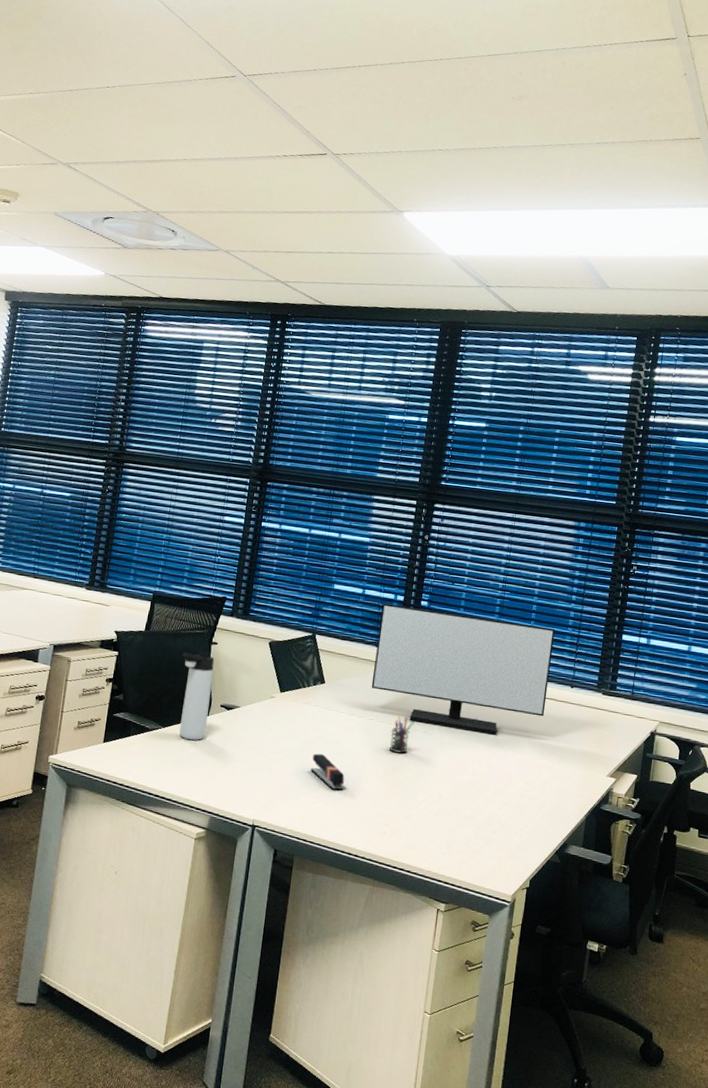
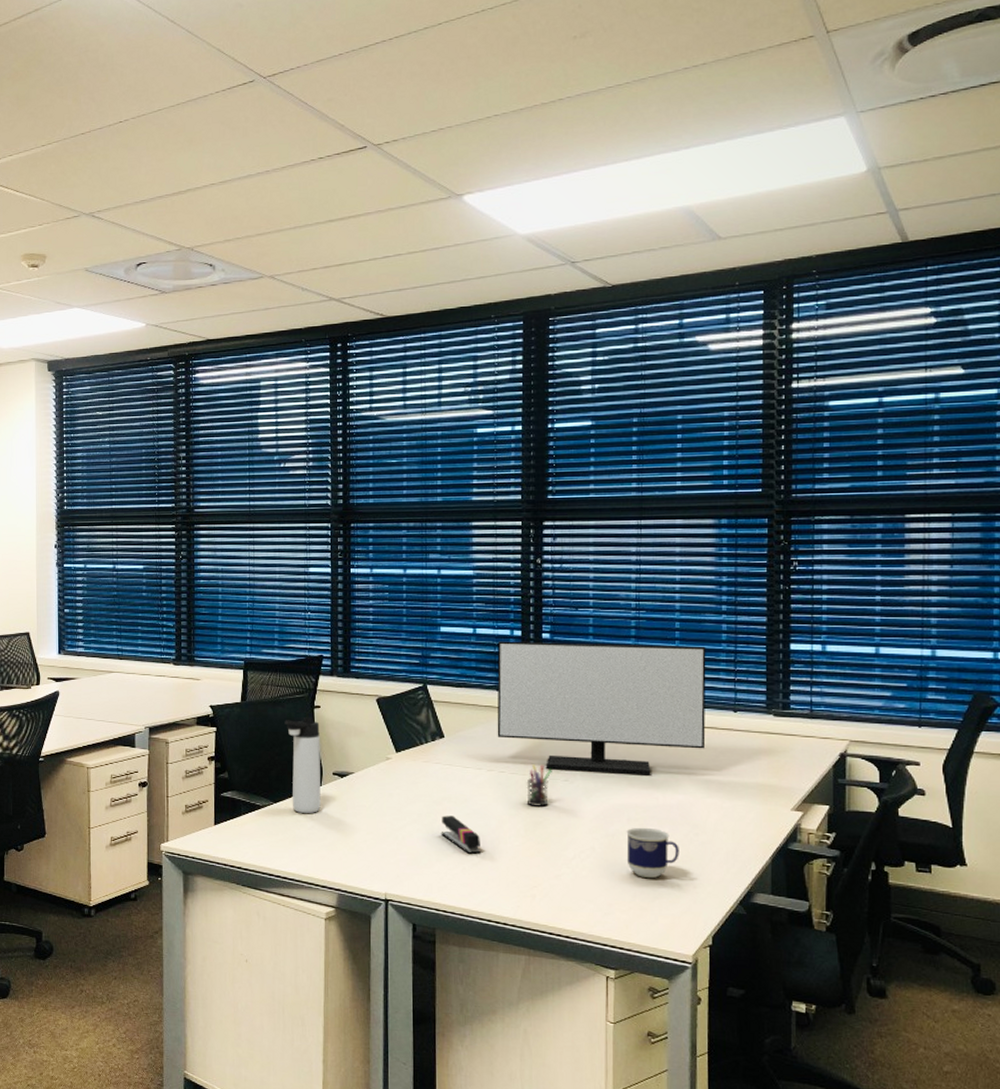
cup: none [467,779,513,825] -> present [626,827,679,878]

